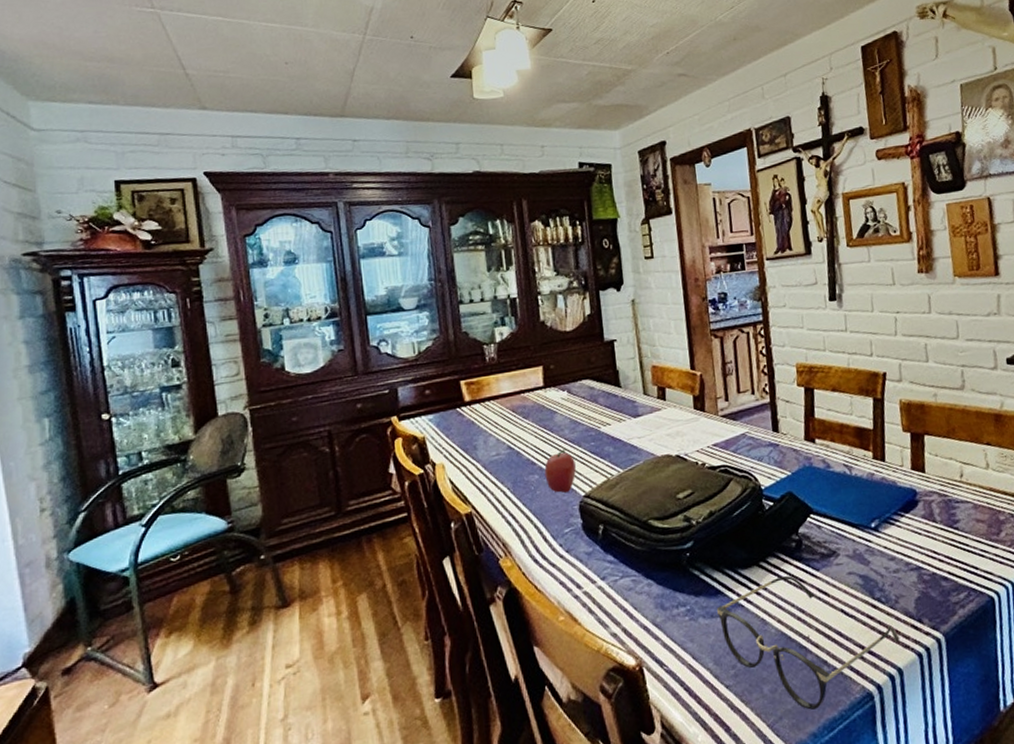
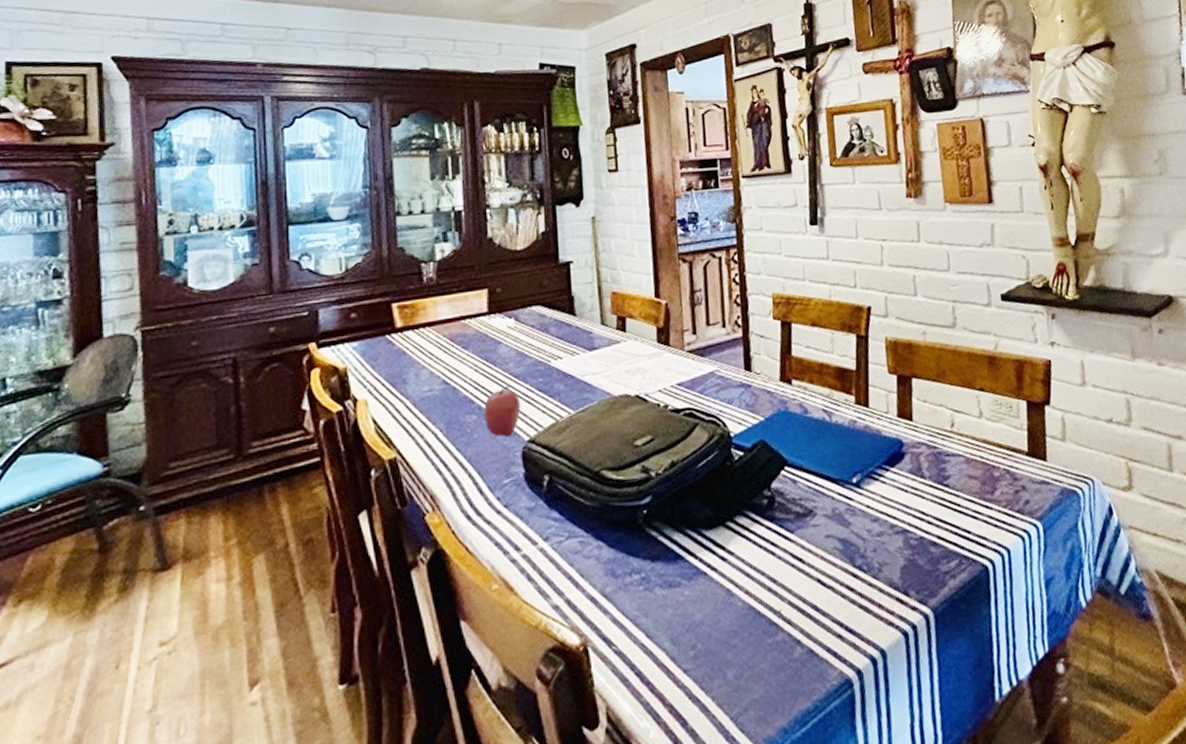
eyeglasses: present [716,575,900,710] -> none [675,538,884,700]

